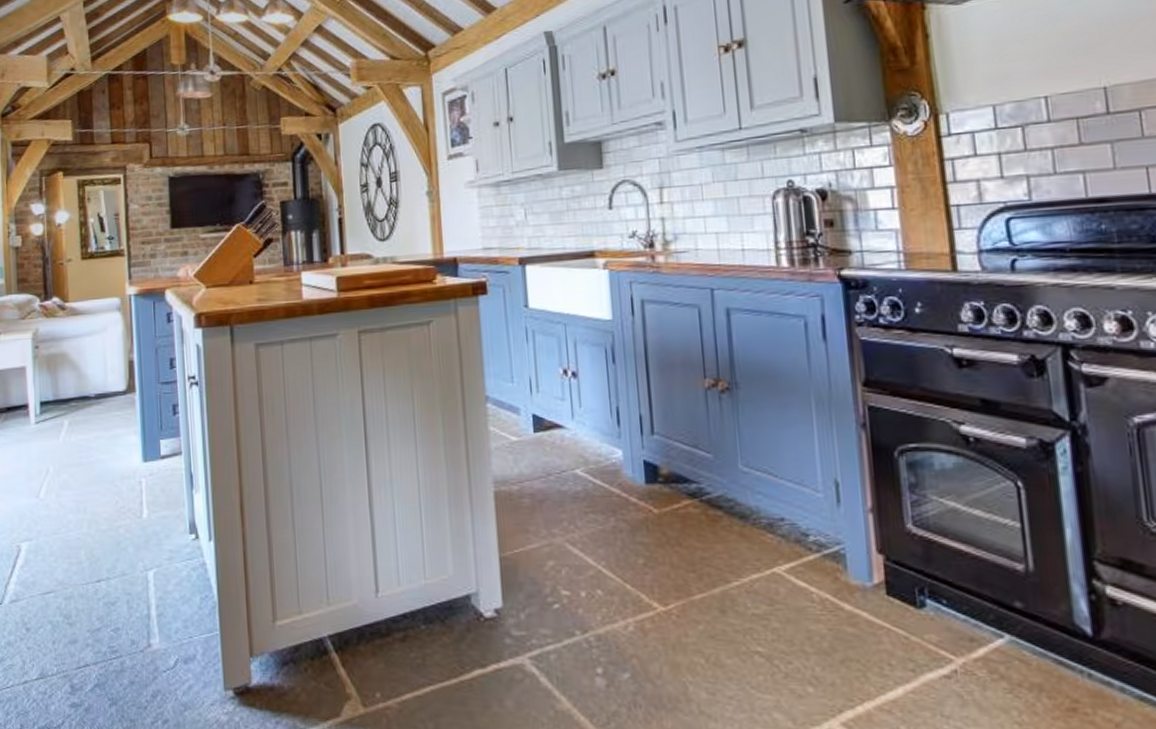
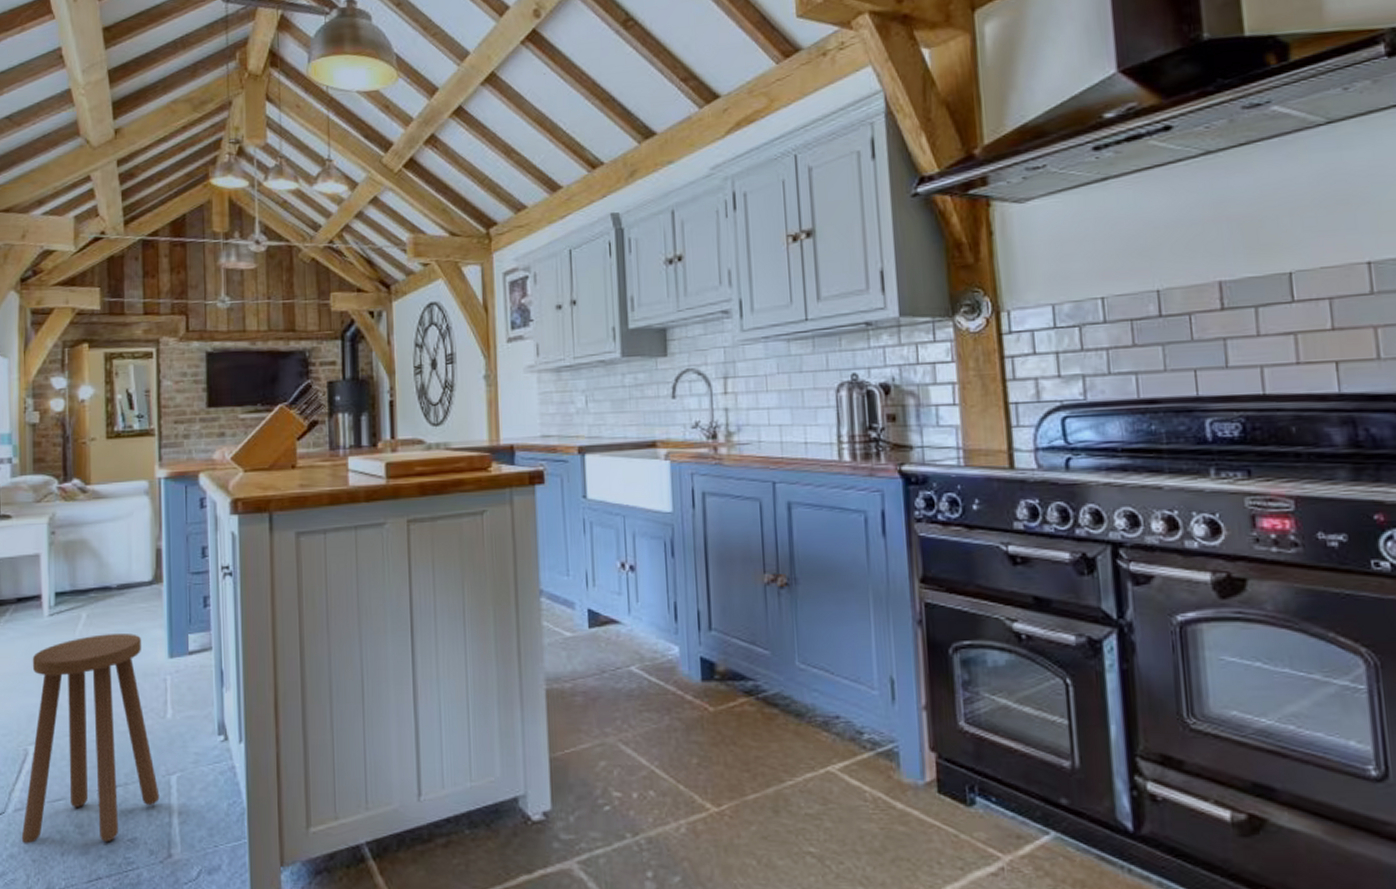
stool: none [17,439,139,633] -> present [21,634,160,844]

